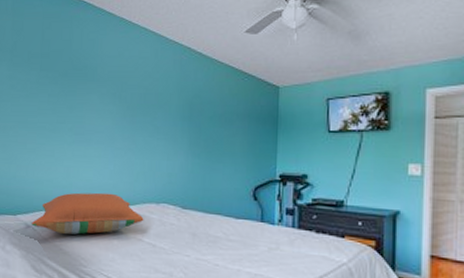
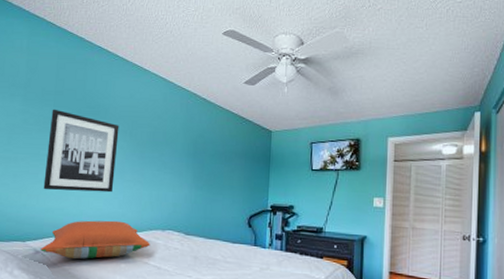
wall art: none [32,73,108,162] -> present [43,109,119,193]

